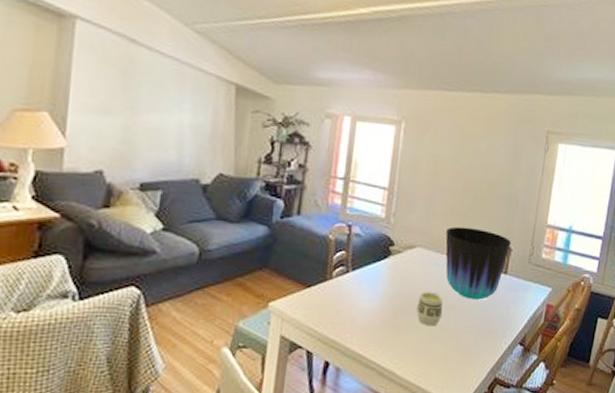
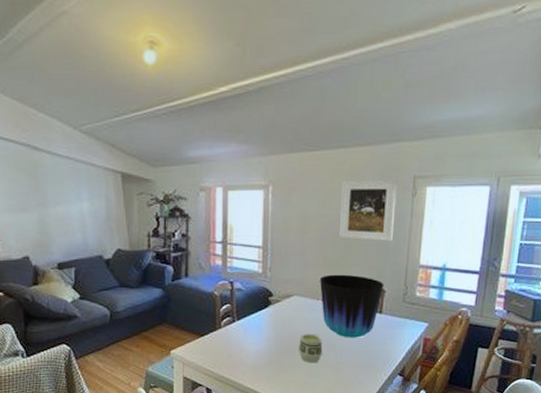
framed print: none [469,127,531,197] -> present [338,179,397,242]

